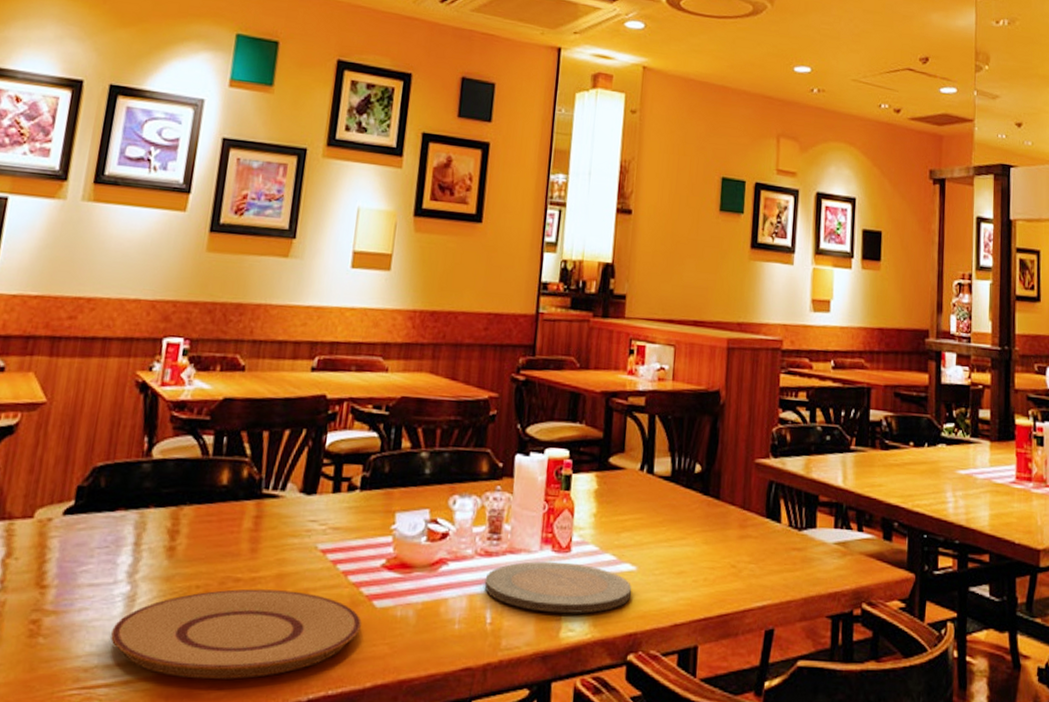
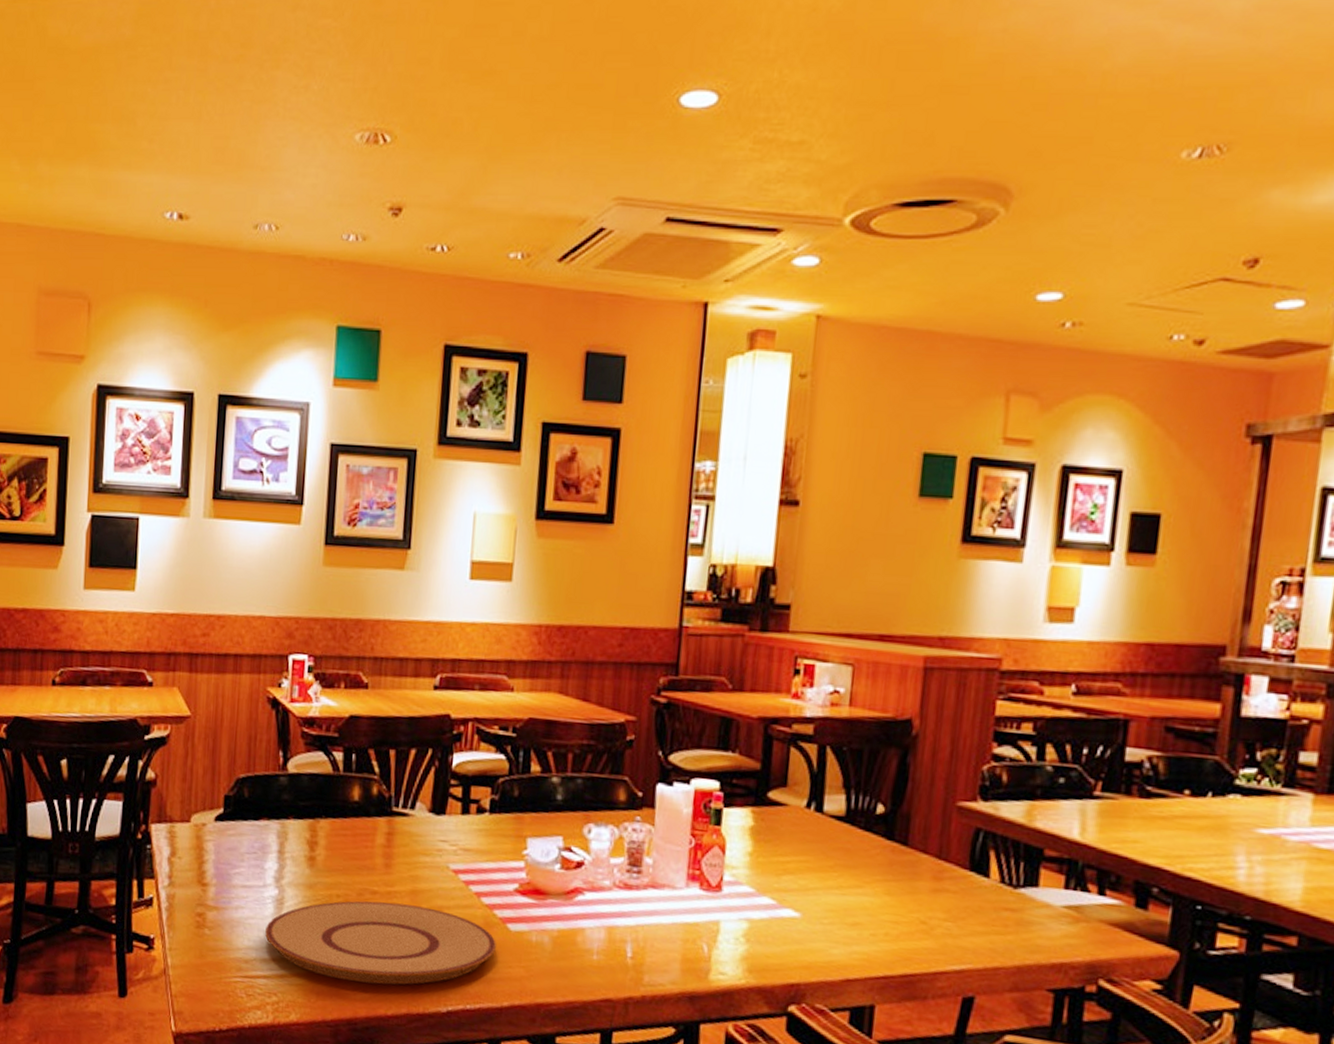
plate: present [484,561,631,614] -> none [624,898,794,958]

